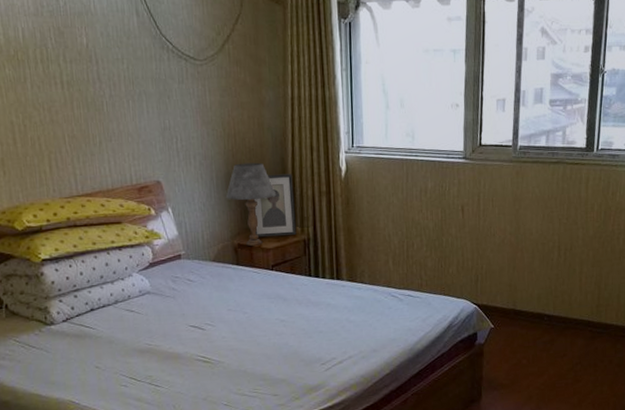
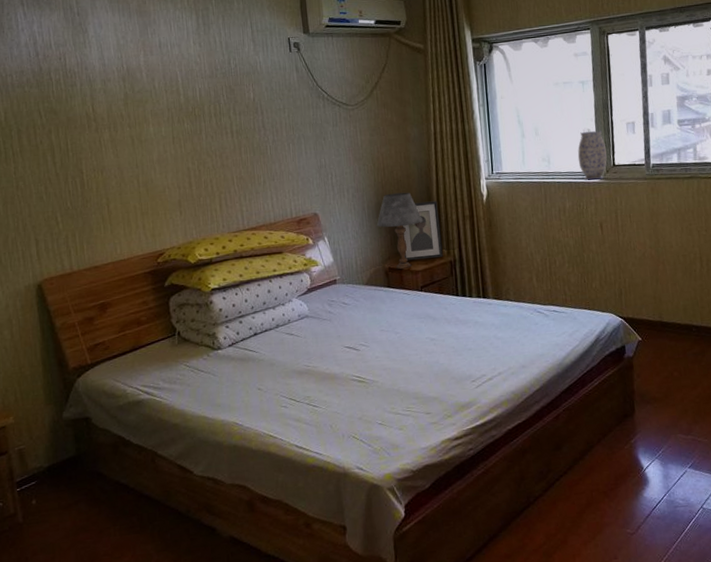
vase: none [443,106,475,160] -> present [577,131,607,181]

